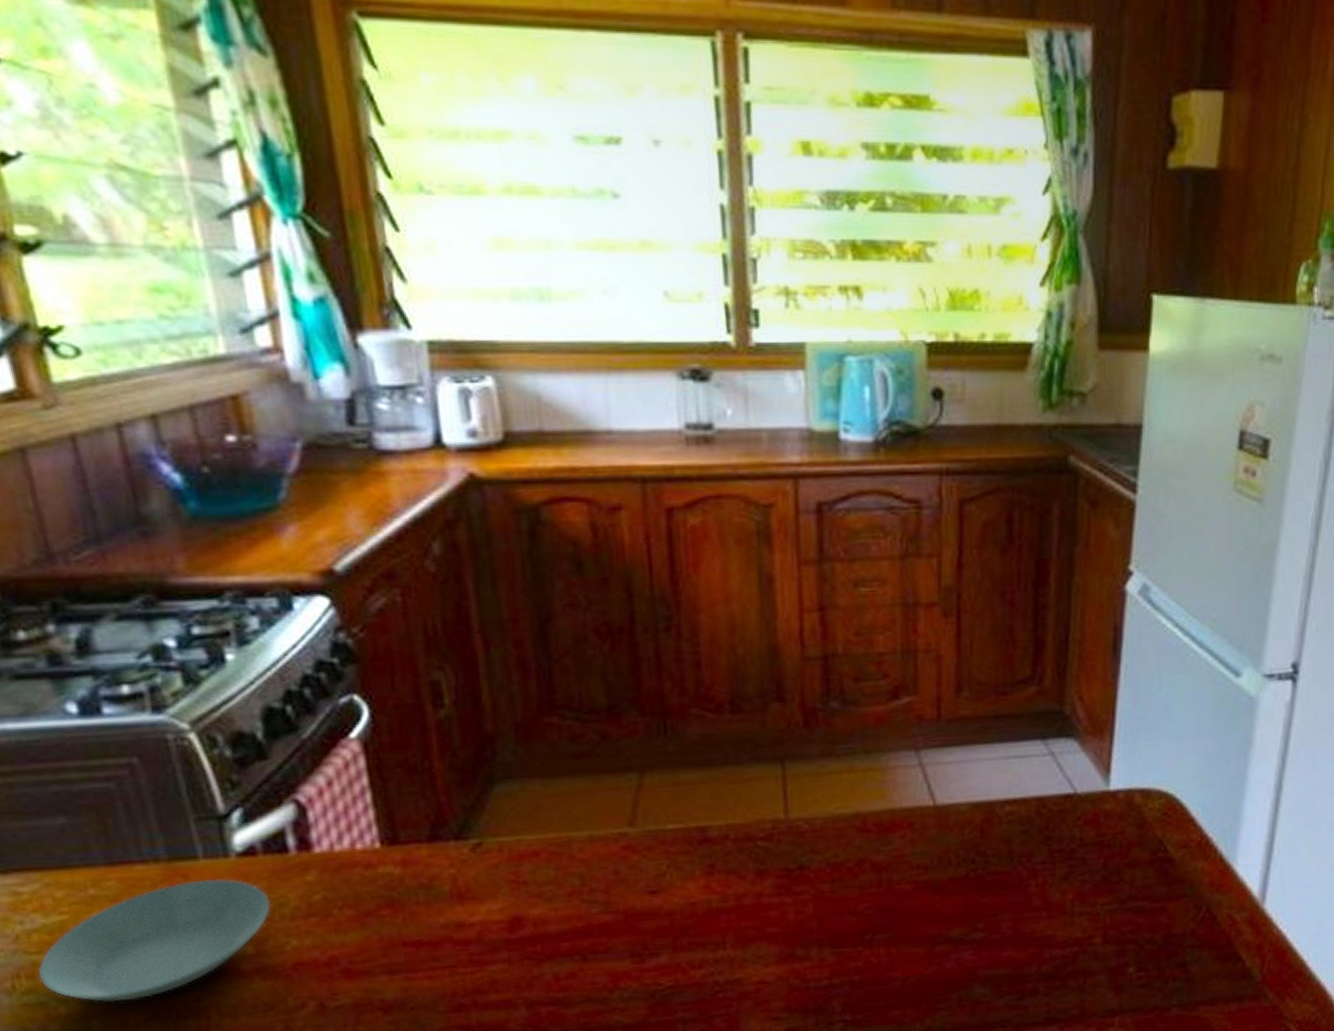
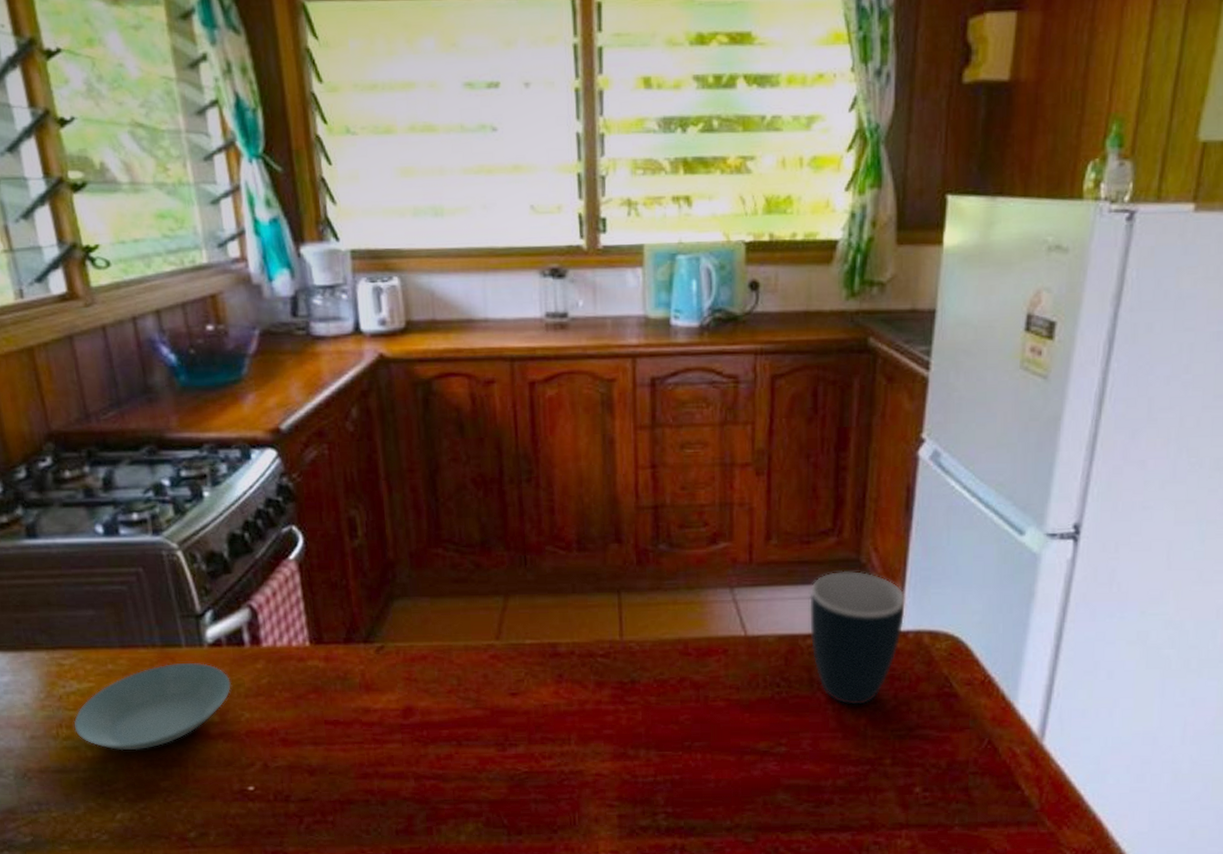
mug: none [1007,724,1116,879] -> present [810,571,906,705]

